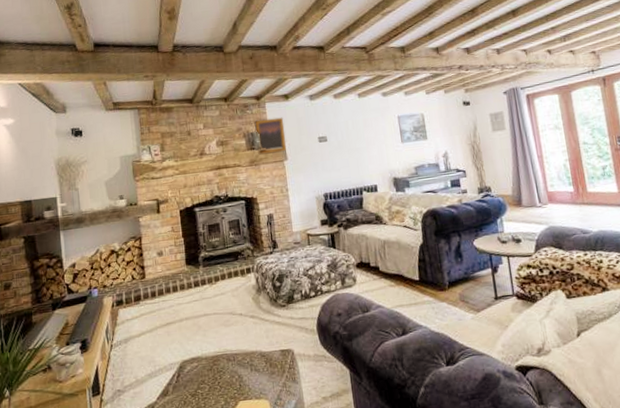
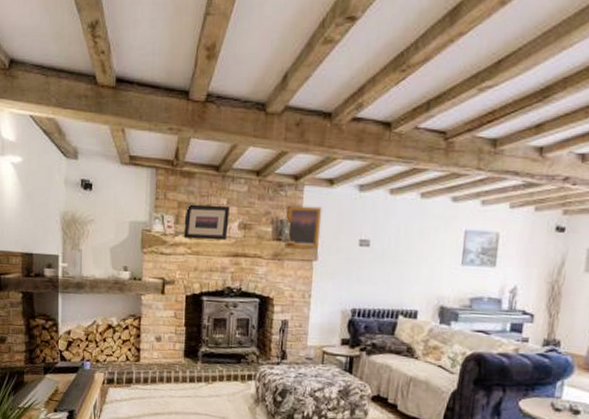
picture frame: none [169,129,208,162] -> present [183,205,230,241]

